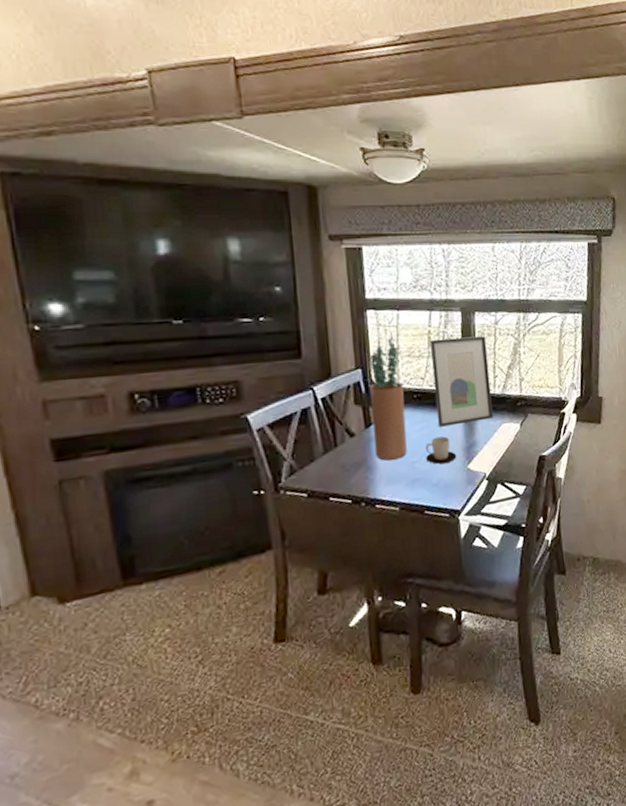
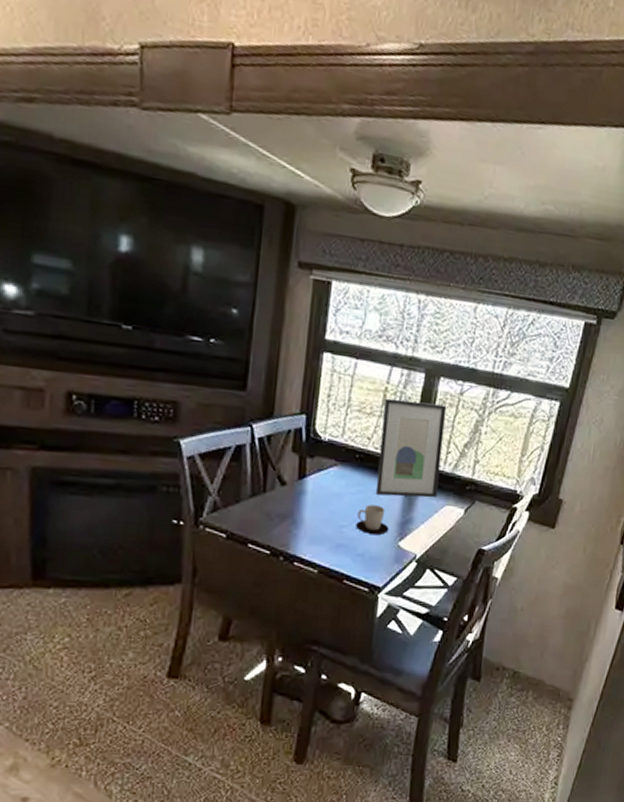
vase: present [369,331,407,461] -> none [303,380,349,519]

